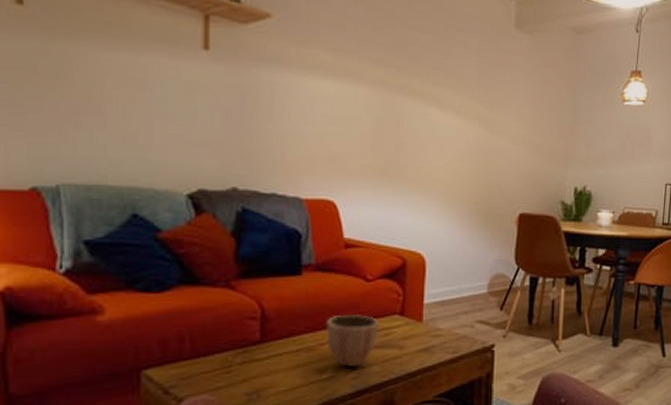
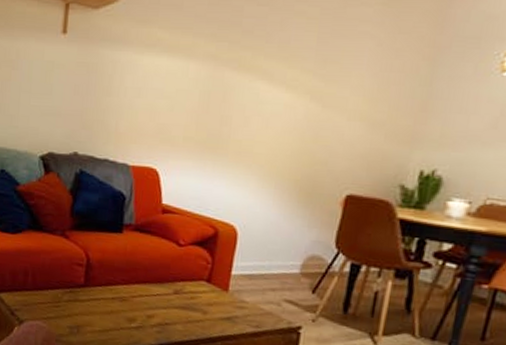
decorative bowl: present [325,315,379,368] -> none [138,273,186,323]

